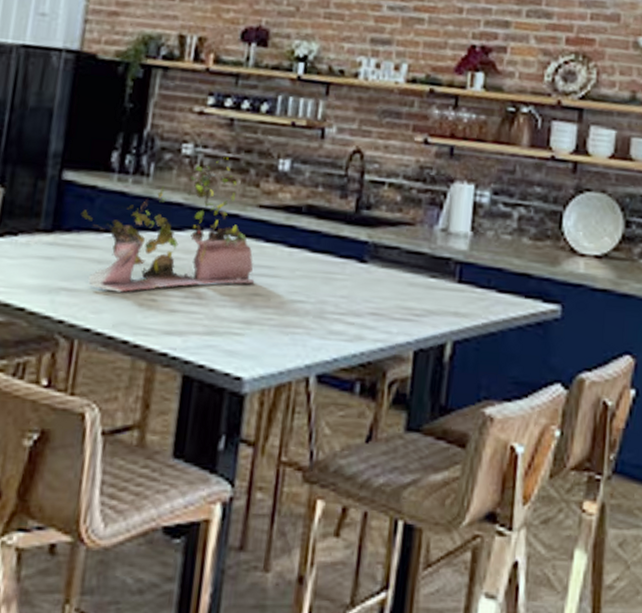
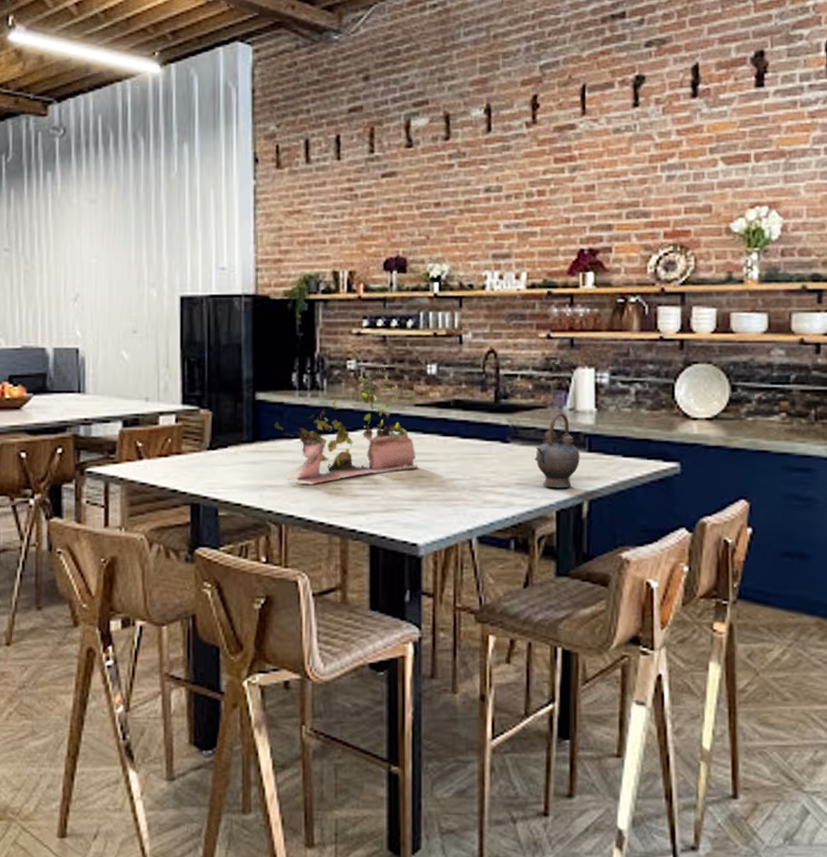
teapot: none [394,232,449,324] -> present [534,413,580,488]

